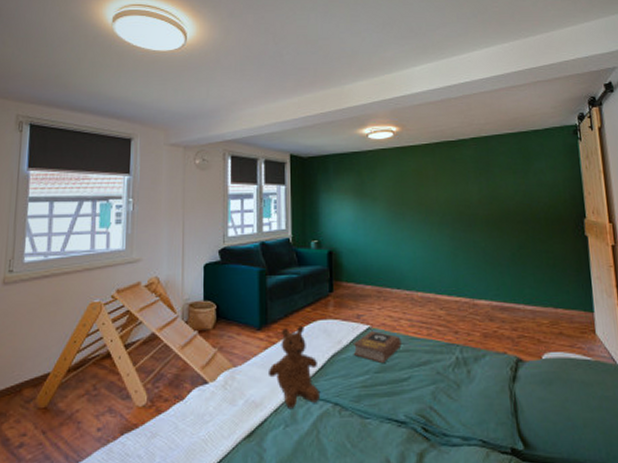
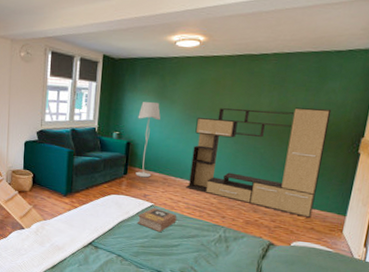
teddy bear: present [267,325,321,408] -> none [69,196,108,254]
floor lamp: none [337,202,363,294] -> present [136,102,161,178]
media console: none [404,190,556,321] -> present [186,107,332,219]

